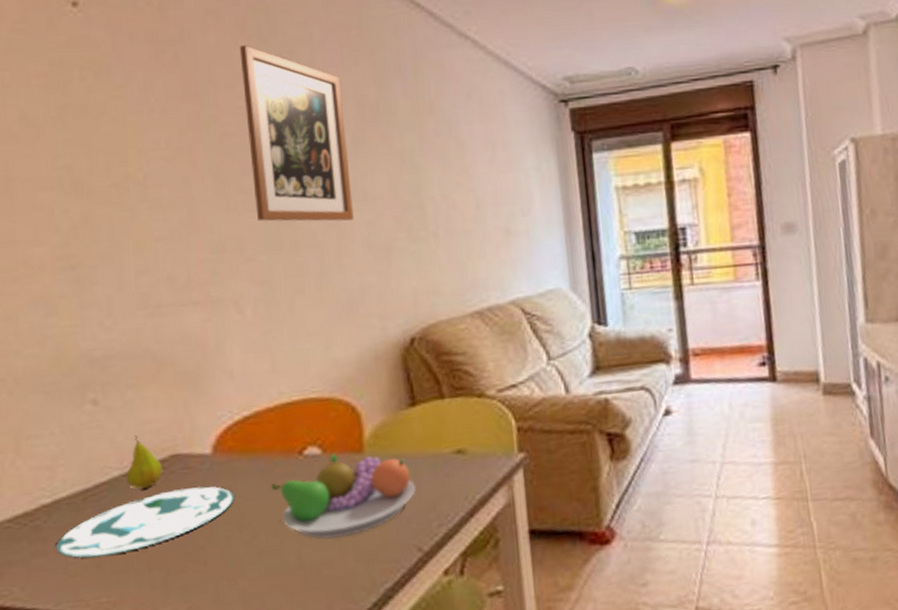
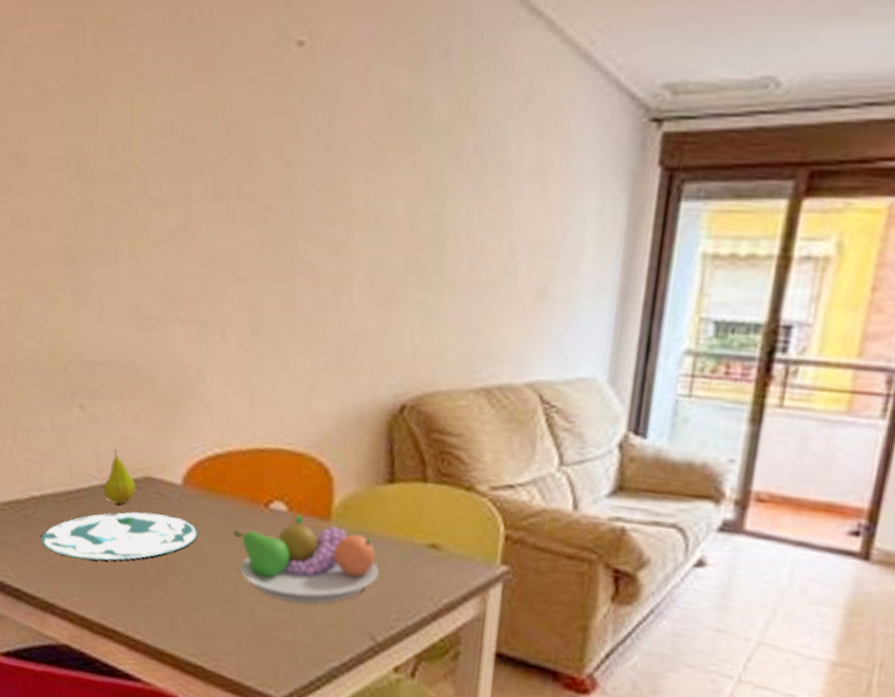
wall art: present [239,44,354,222] -> none [254,9,370,250]

